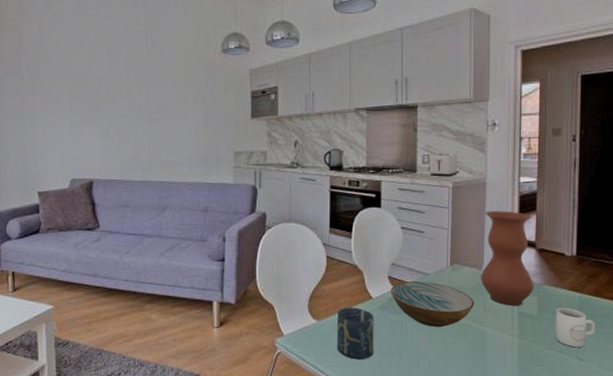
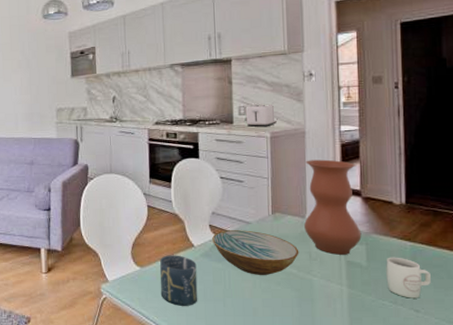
kettle: present [323,148,344,170] -> none [141,103,161,124]

